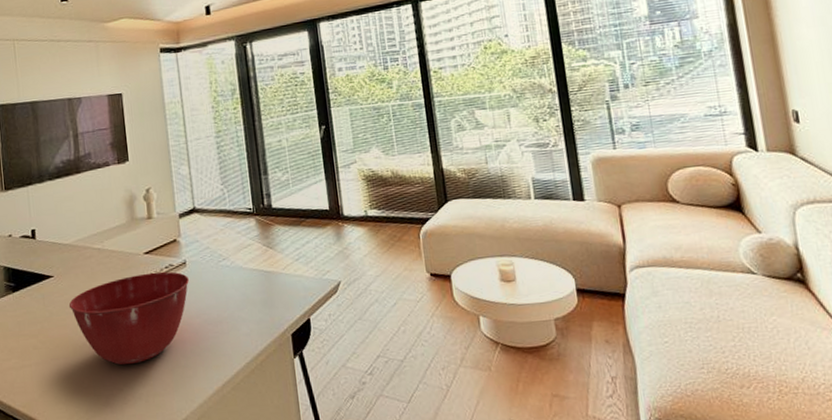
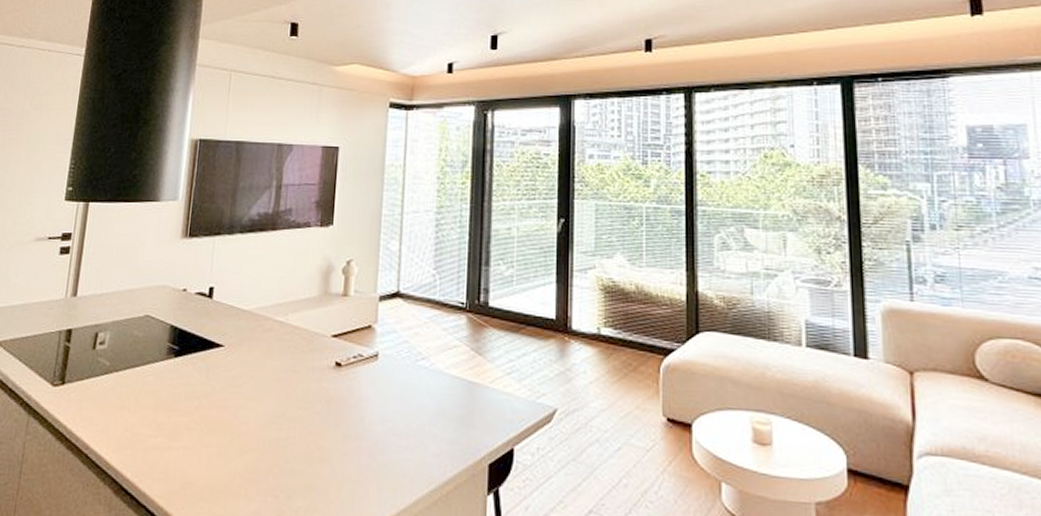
mixing bowl: present [68,271,189,365] -> none [235,360,378,468]

